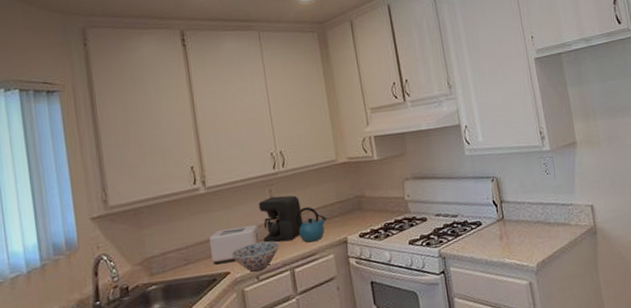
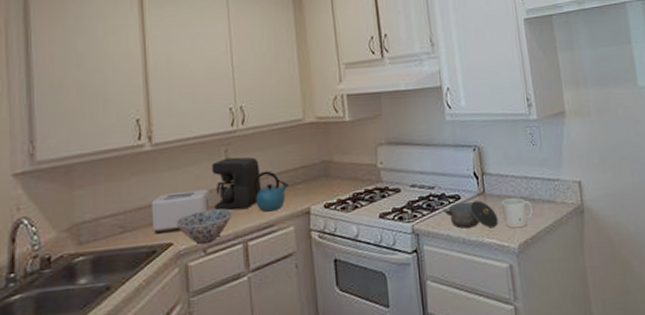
cooking pot: none [467,226,517,251] -> present [444,200,498,229]
mug: none [519,222,550,250] -> present [501,198,533,229]

